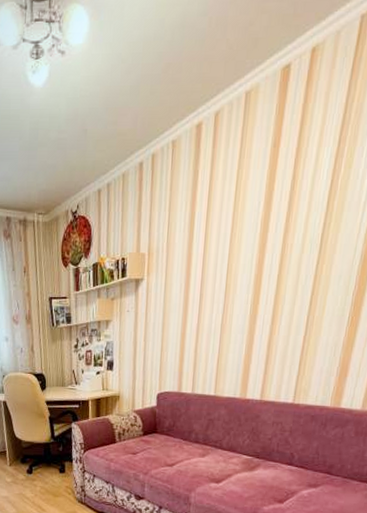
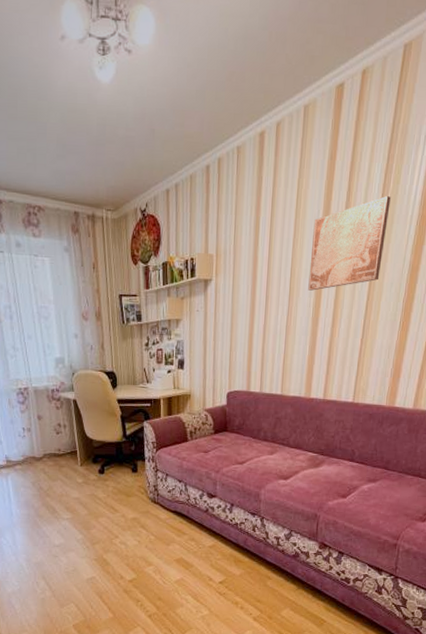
wall art: none [246,182,342,287] -> present [308,196,391,291]

